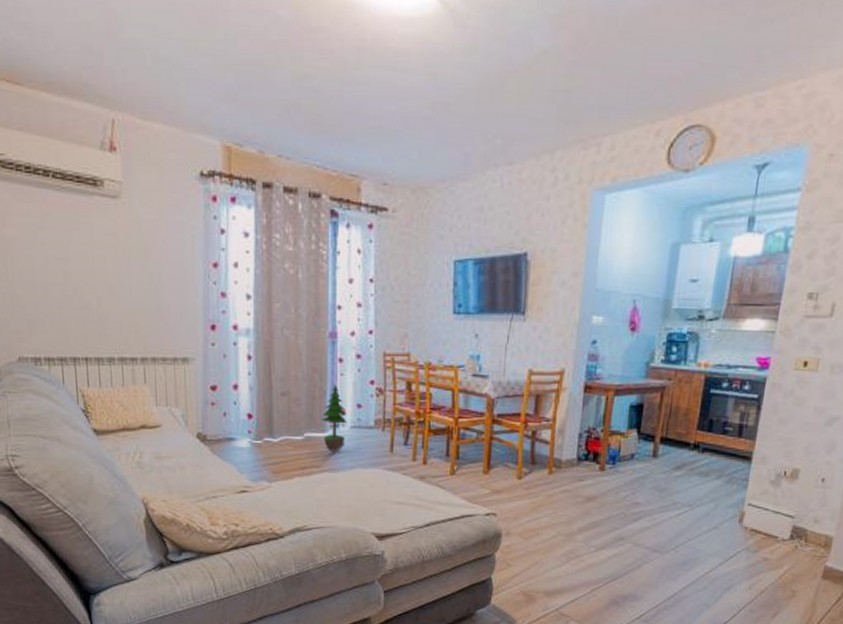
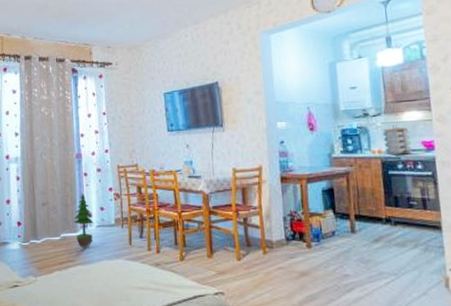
spice rack: none [713,333,746,372] -> present [382,124,412,156]

